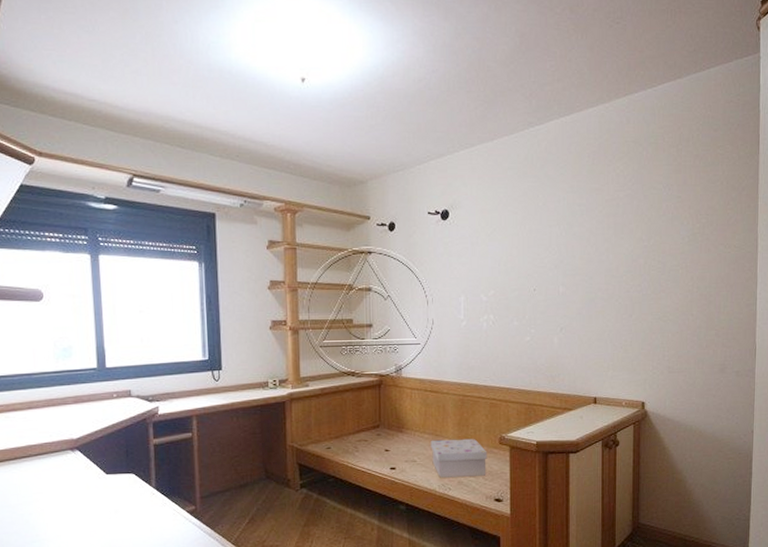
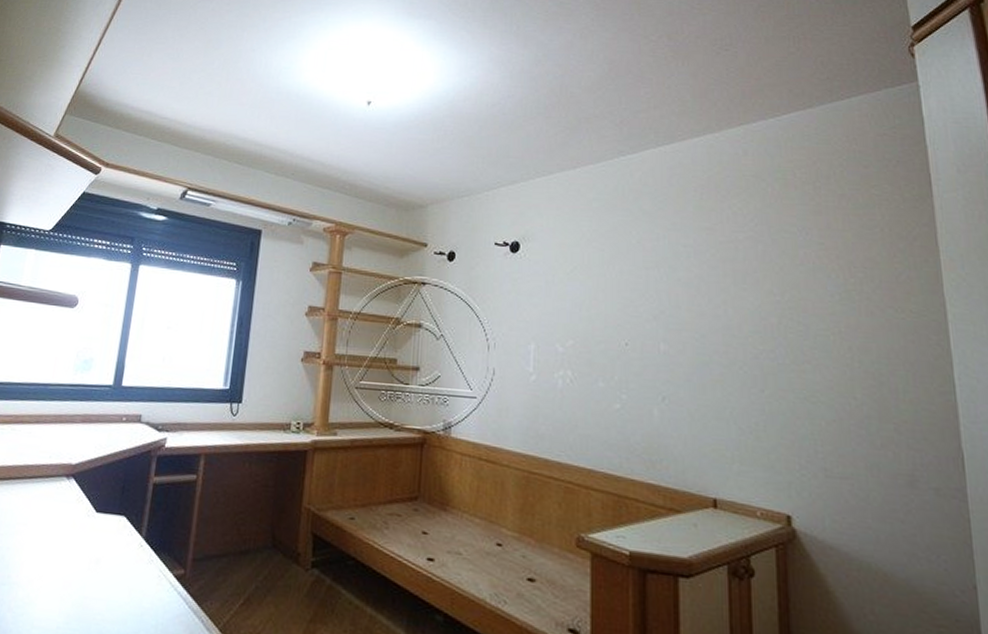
decorative box: present [431,438,488,479] -> none [482,527,560,591]

